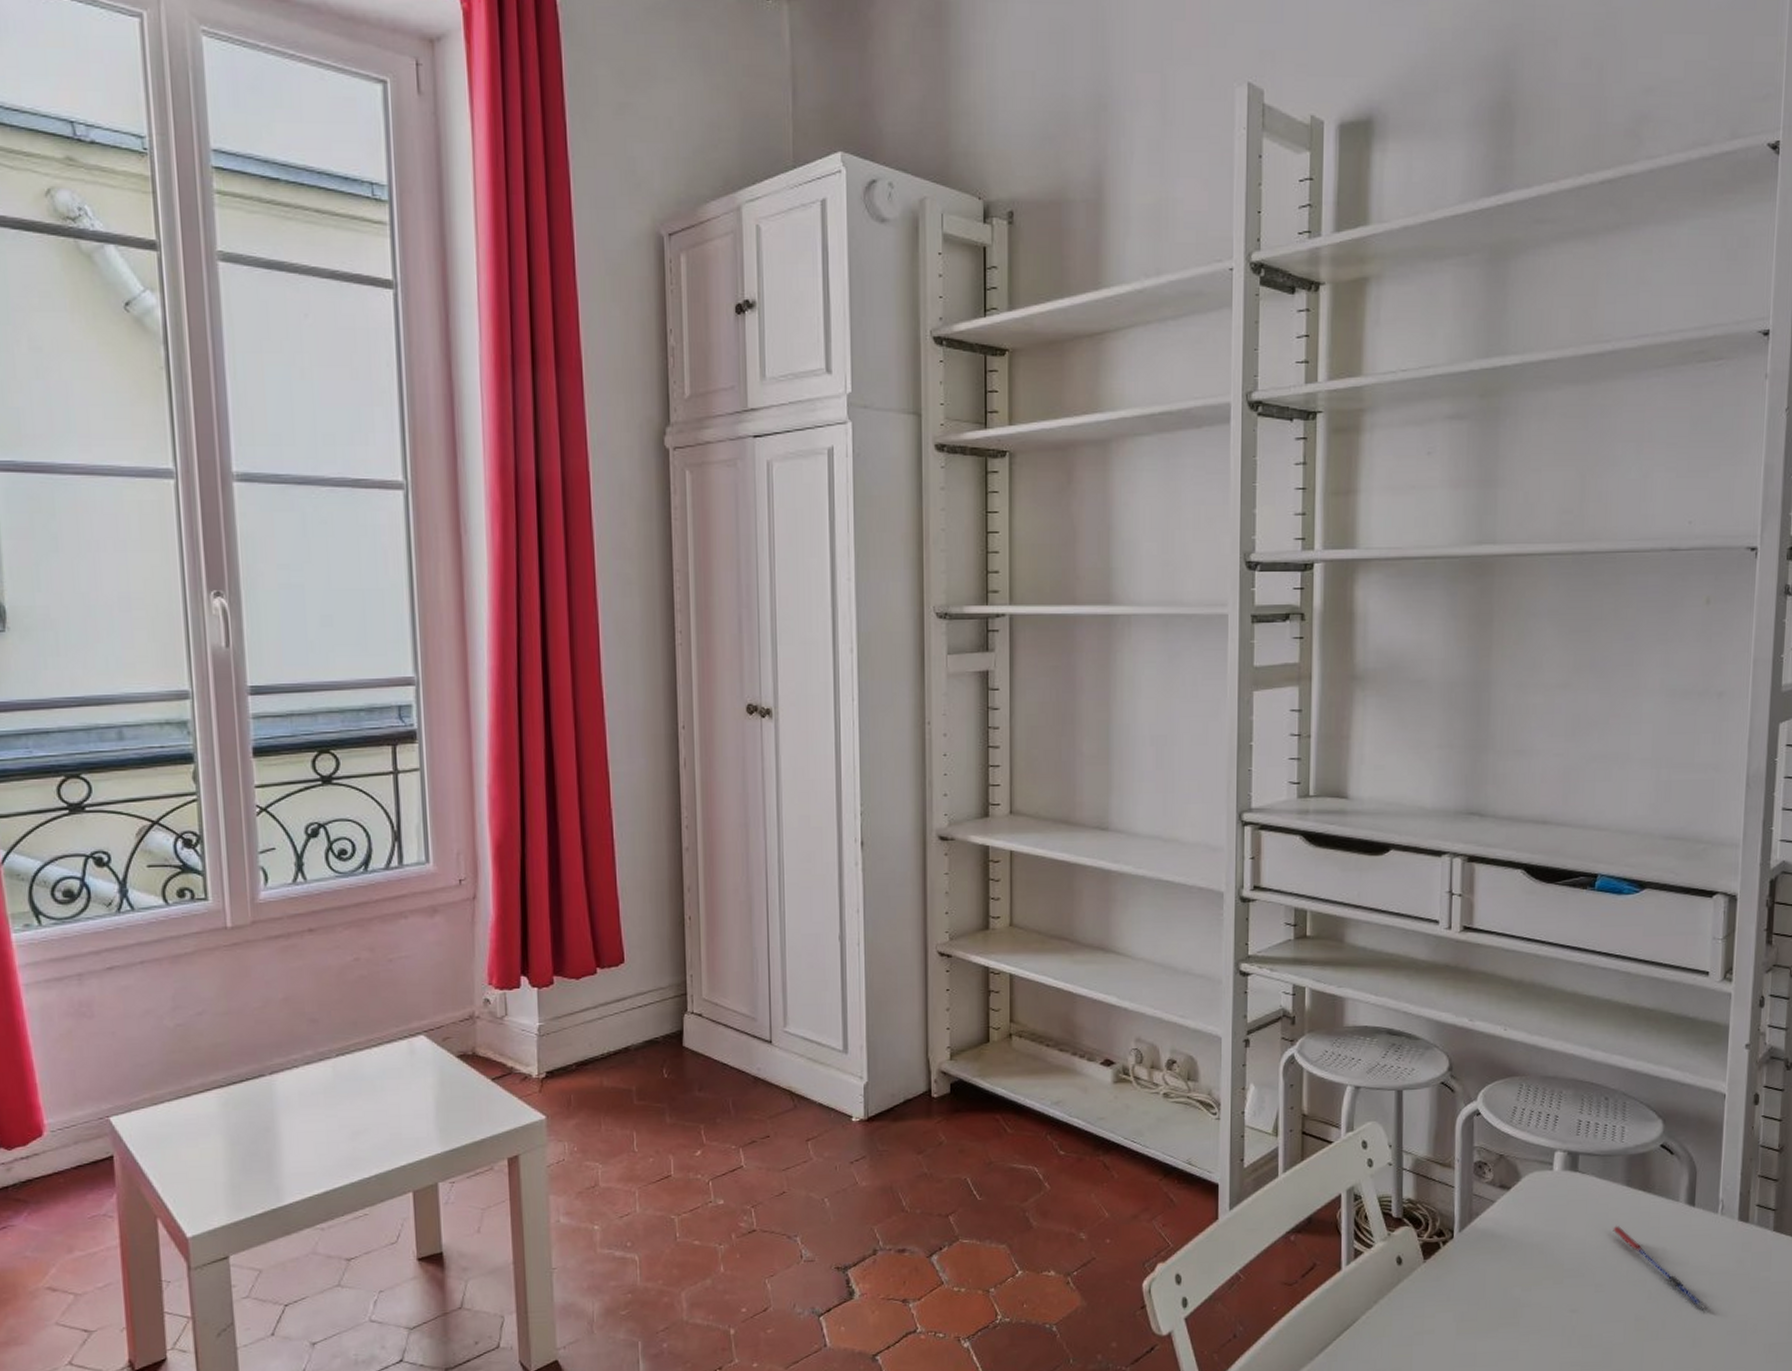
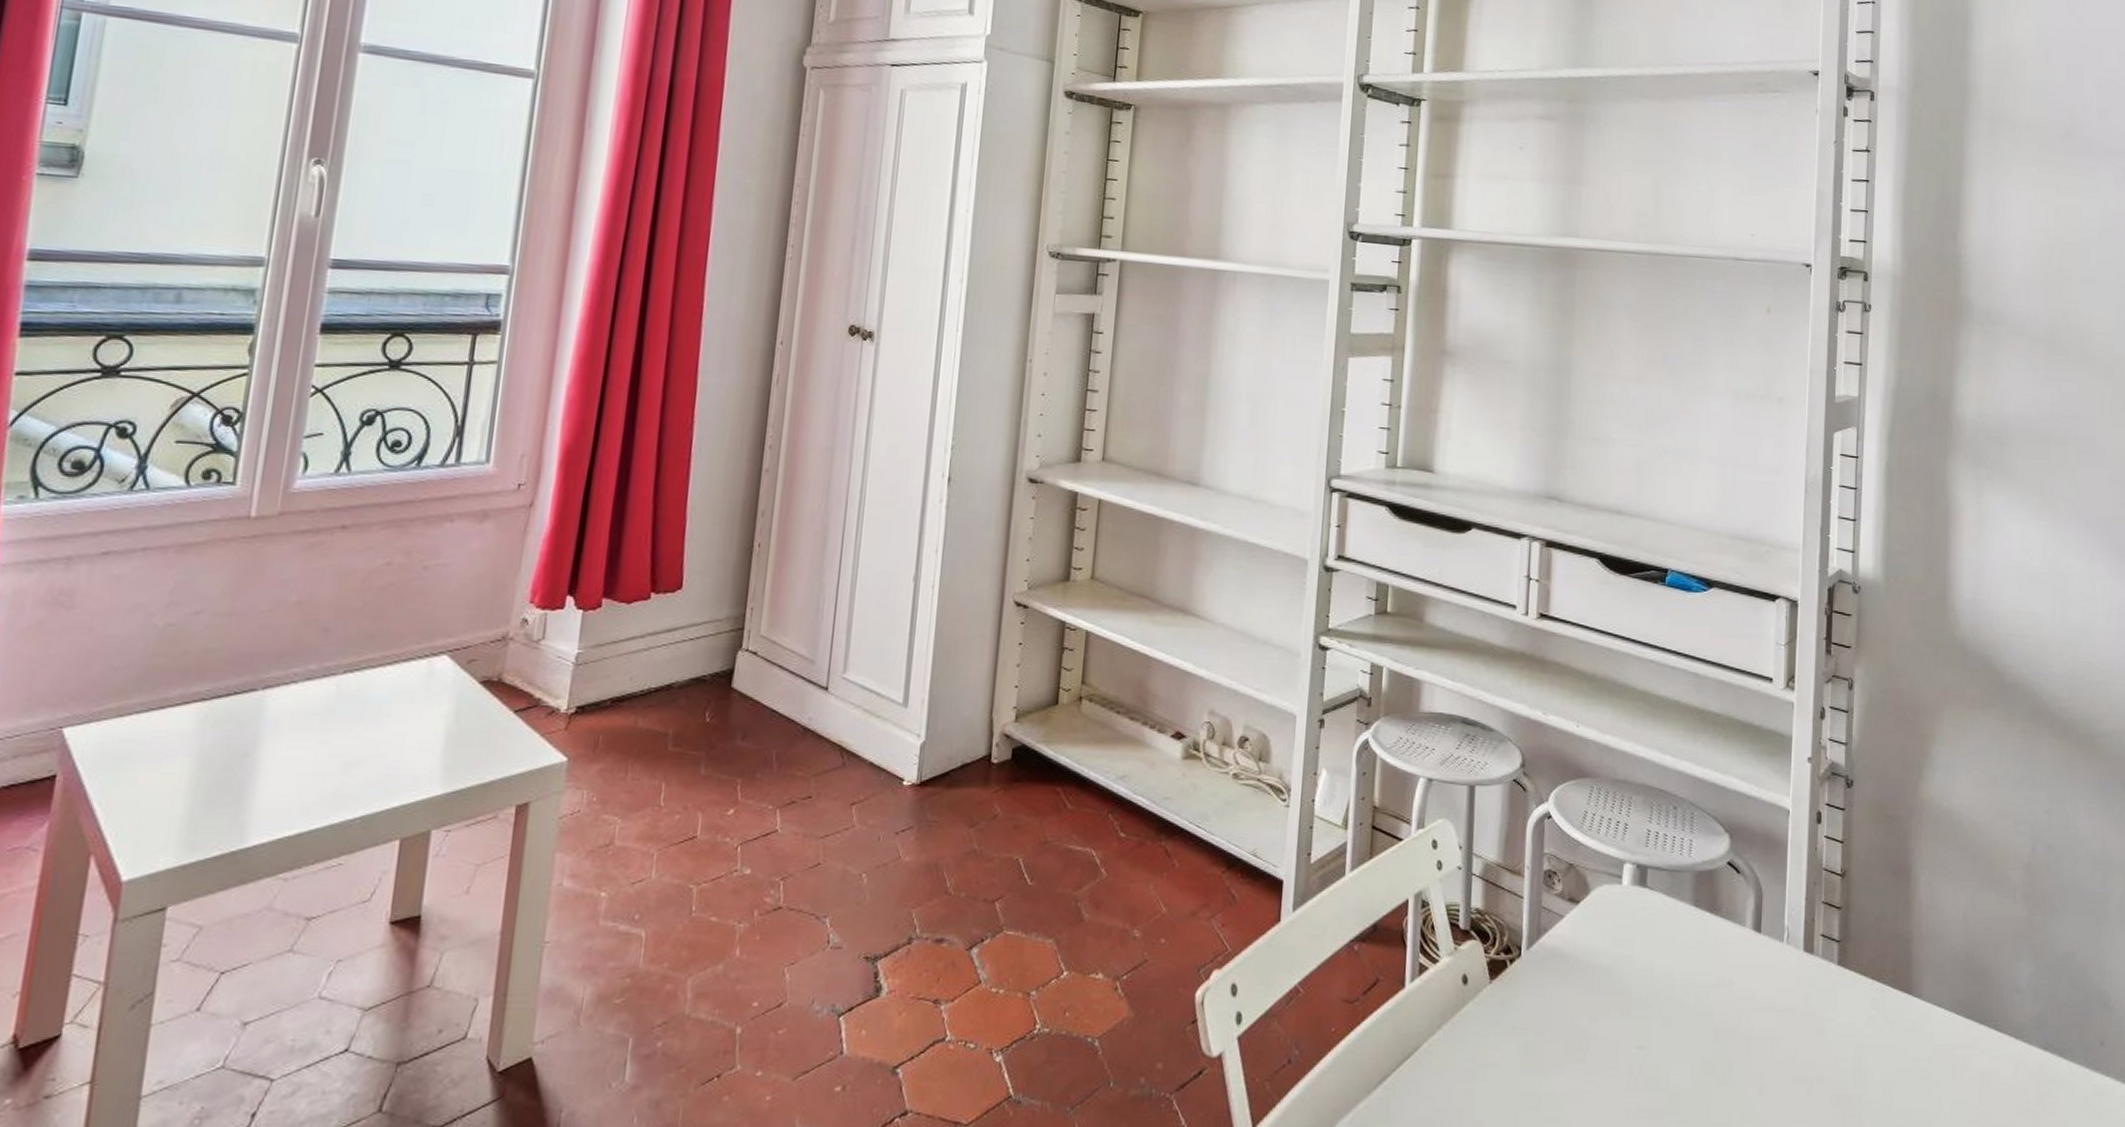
pen: present [1613,1225,1709,1310] -> none [1680,950,1775,1053]

